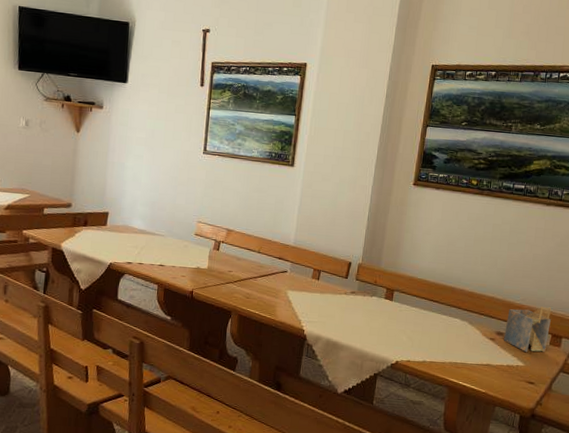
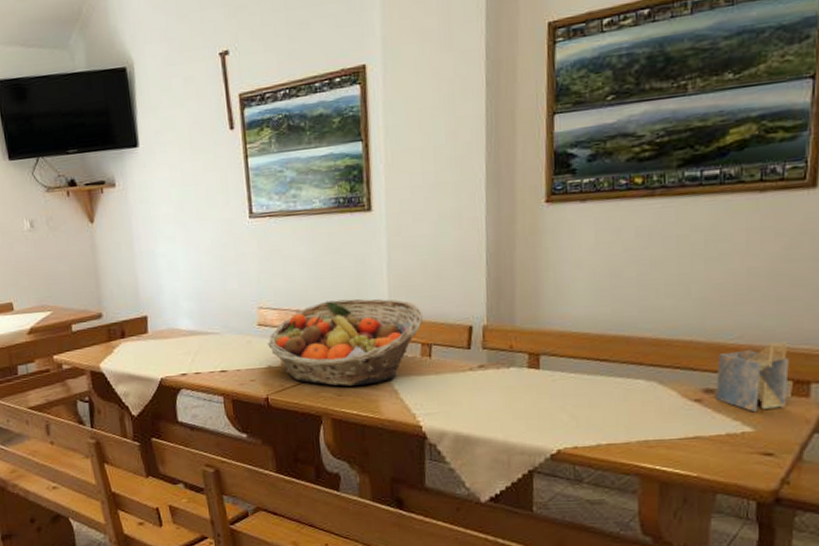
fruit basket: none [200,226,319,293] -> present [268,298,424,386]

